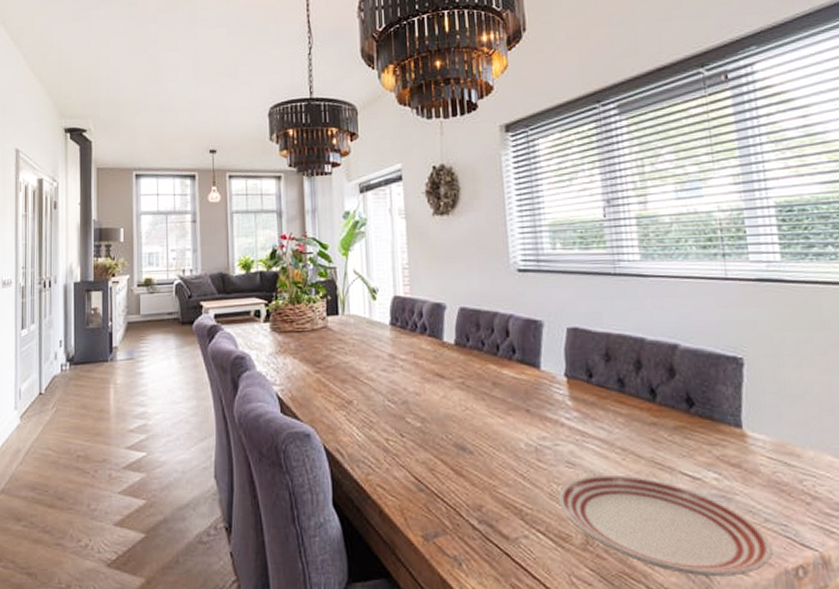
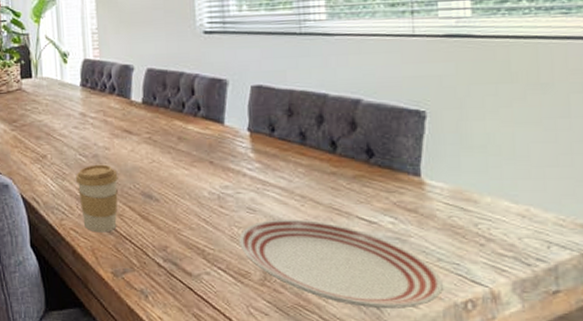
coffee cup: none [383,411,429,490] -> present [75,164,118,233]

